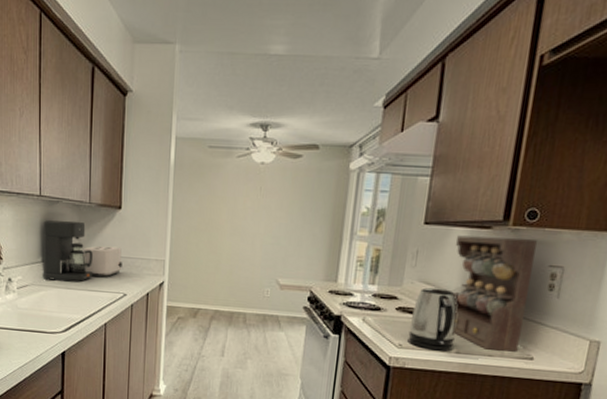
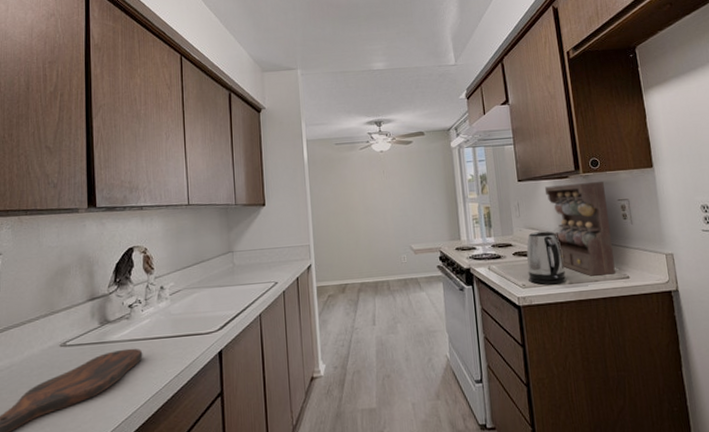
coffee maker: present [43,220,93,281] -> none [193,222,244,282]
toaster: present [82,245,122,277] -> none [232,239,271,271]

